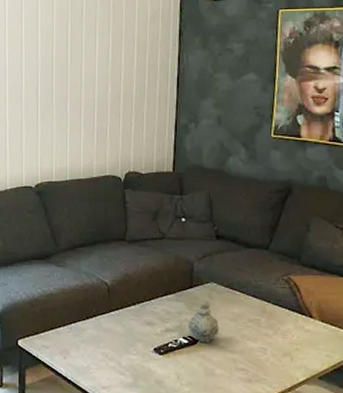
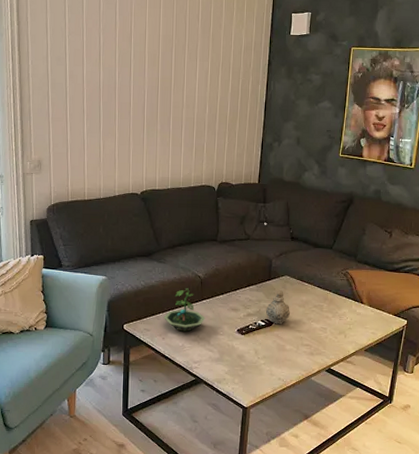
terrarium: none [64,297,114,350] -> present [163,288,205,332]

